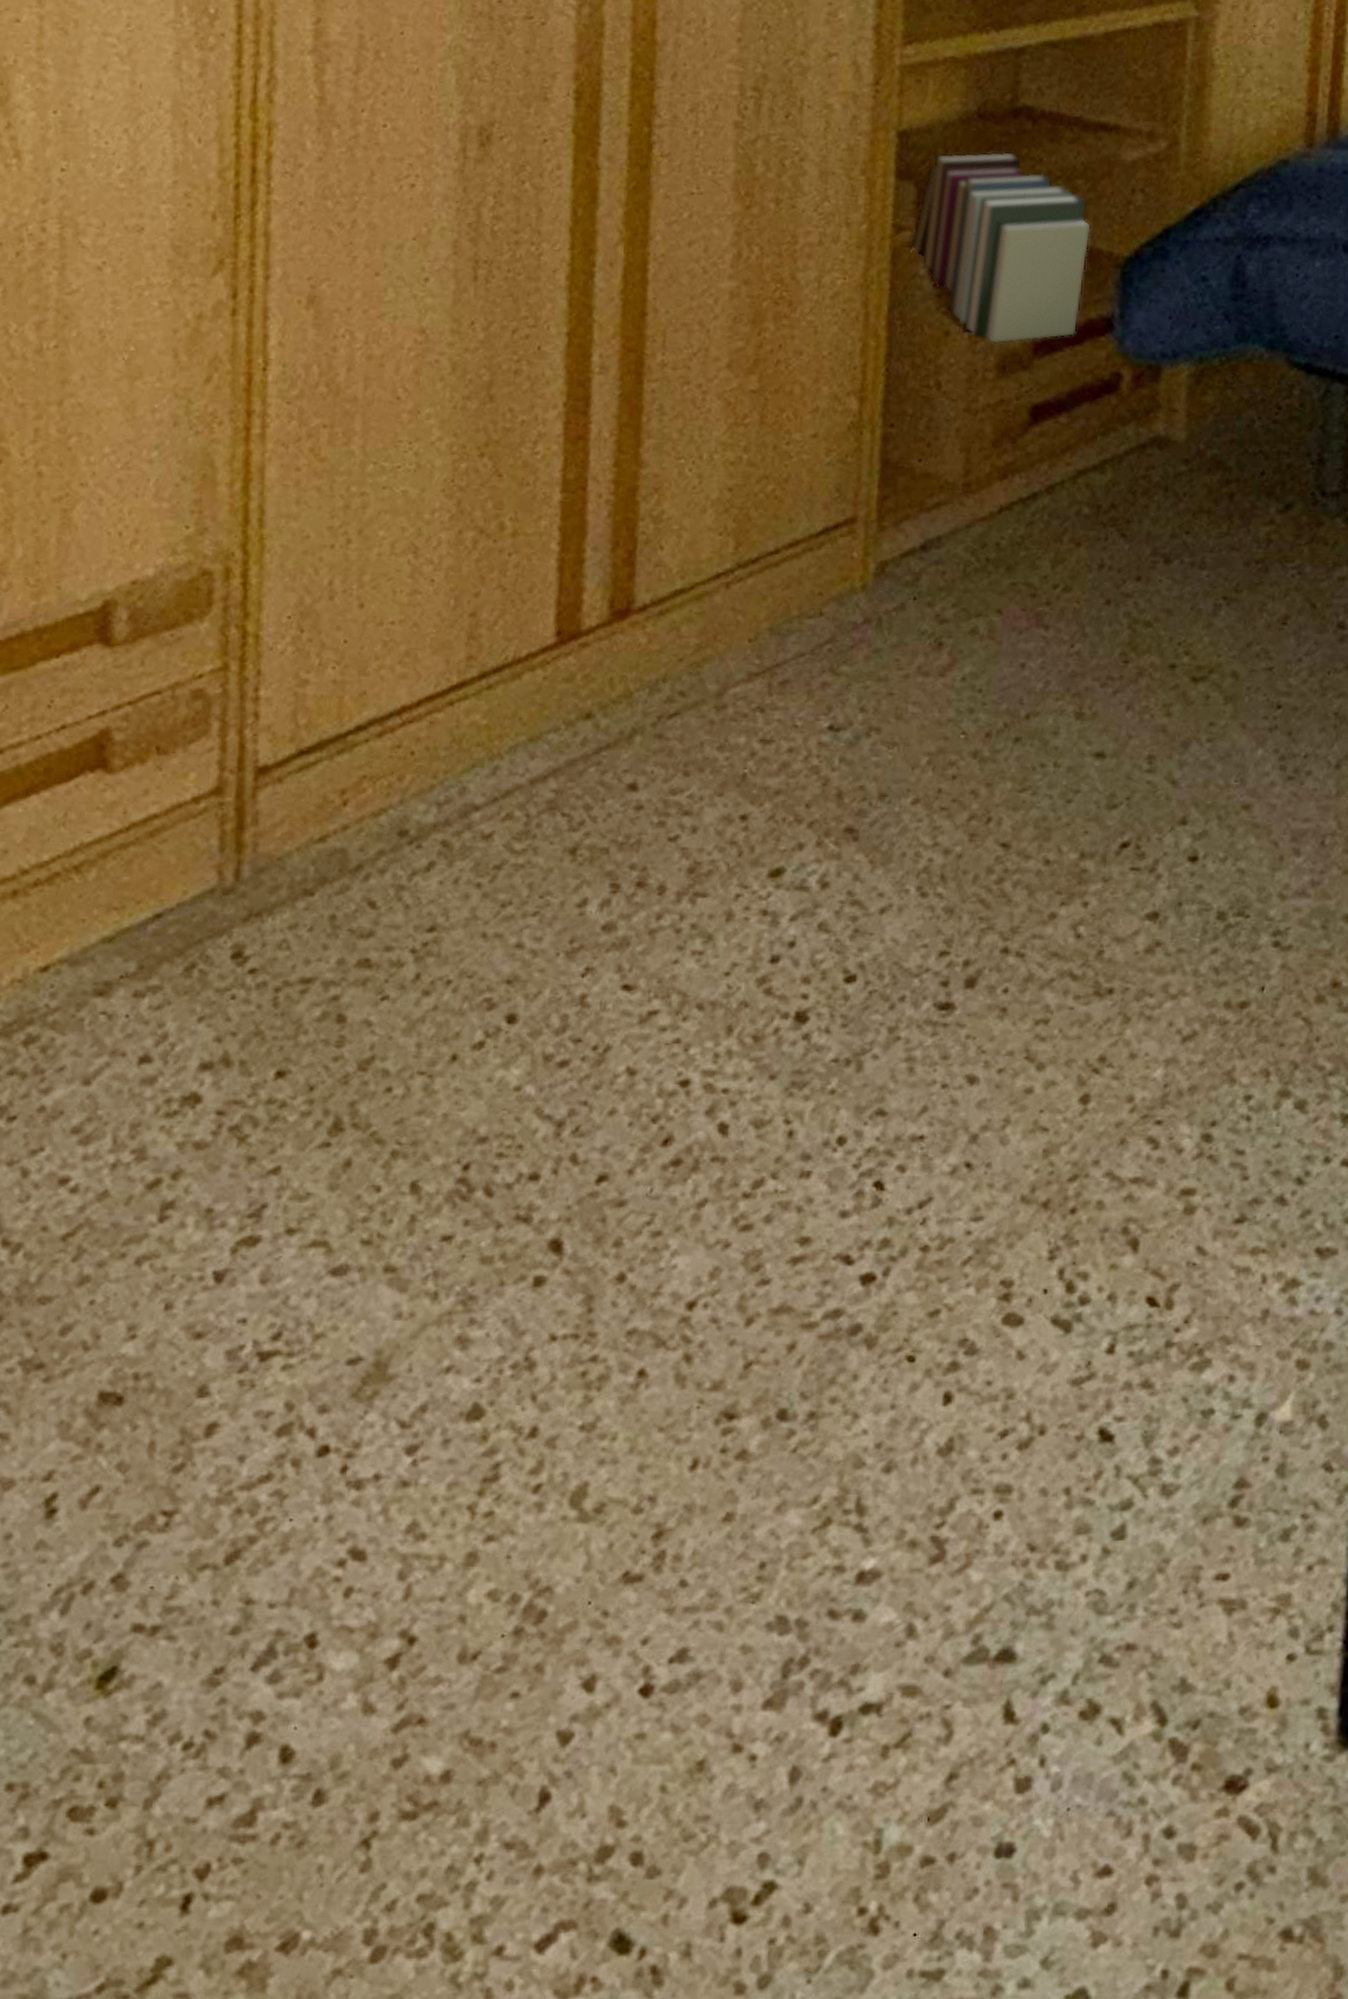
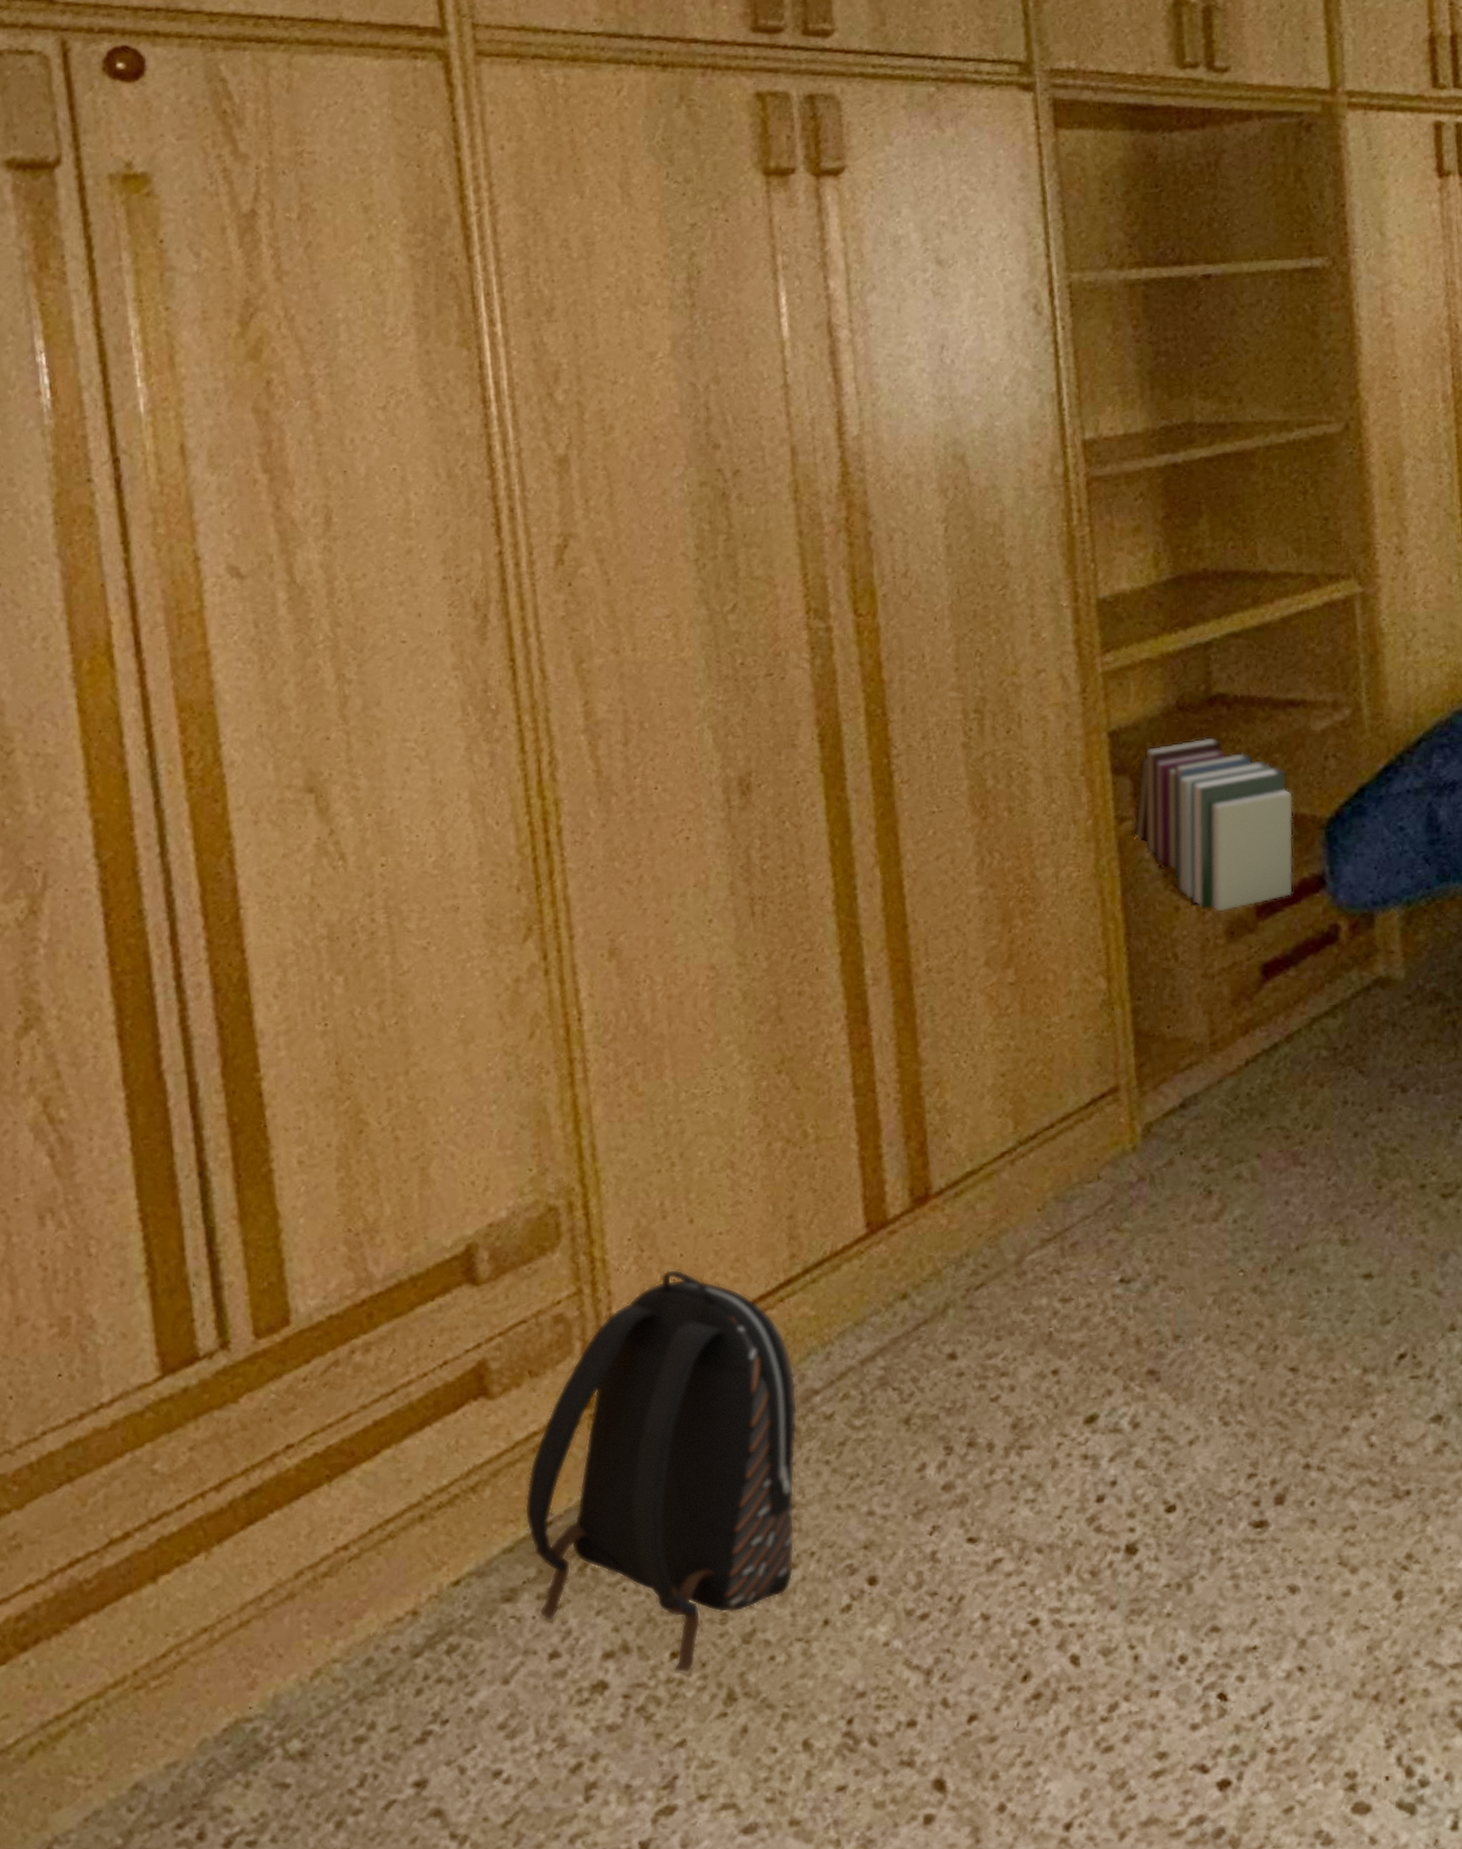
backpack: none [131,655,456,1095] -> present [524,1269,798,1673]

